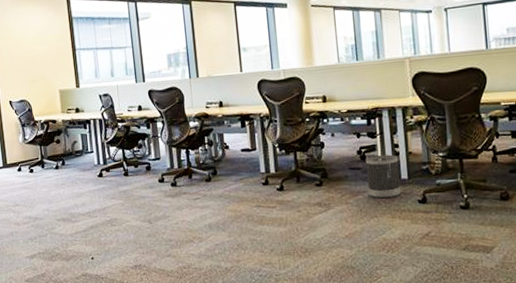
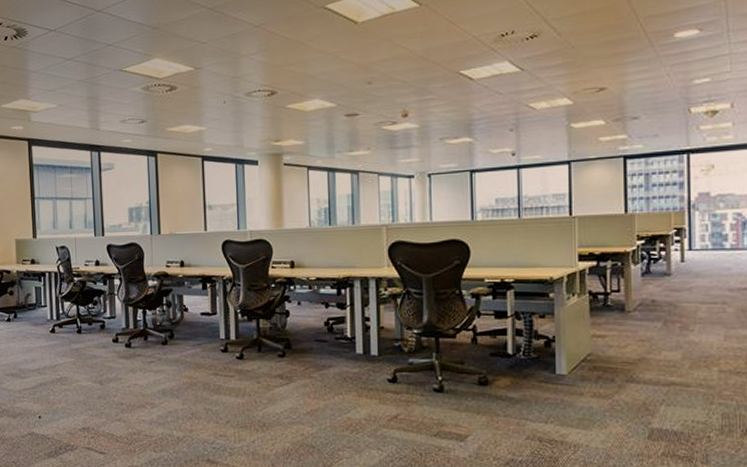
wastebasket: present [365,154,402,199] -> none [333,328,370,375]

